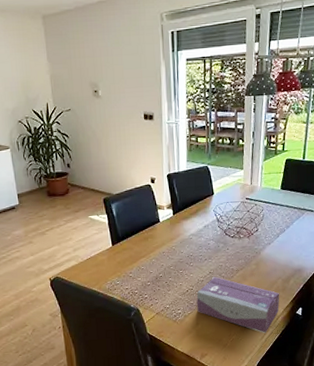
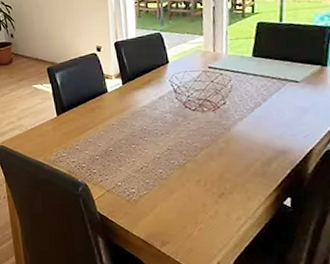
tissue box: present [196,276,280,334] -> none [153,153,260,226]

